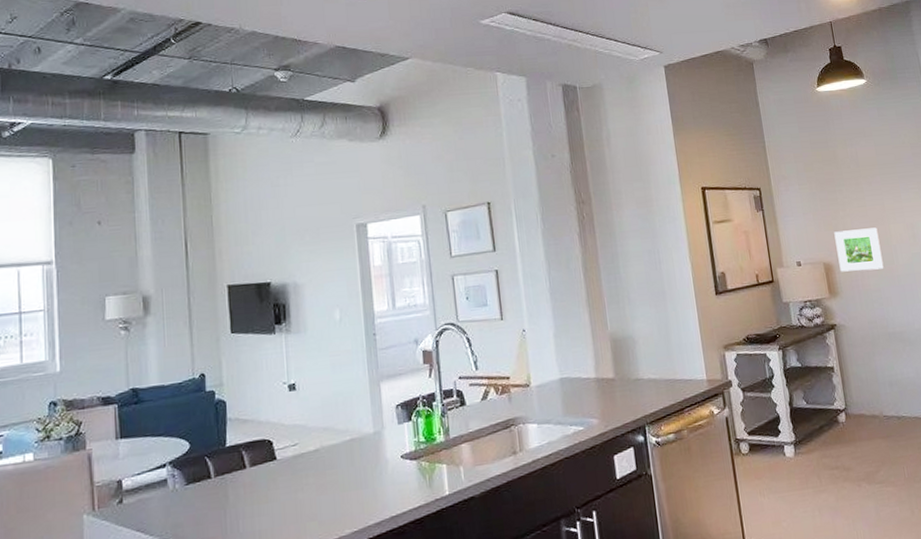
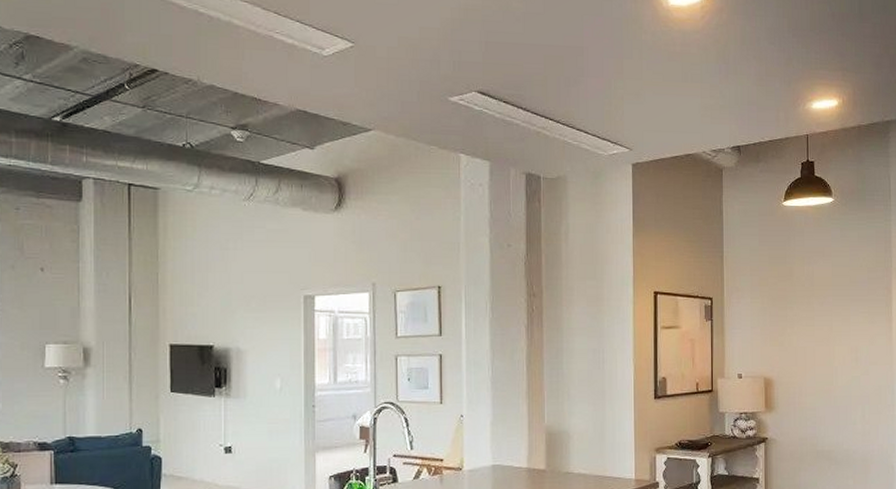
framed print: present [834,227,884,272] -> none [779,348,822,389]

